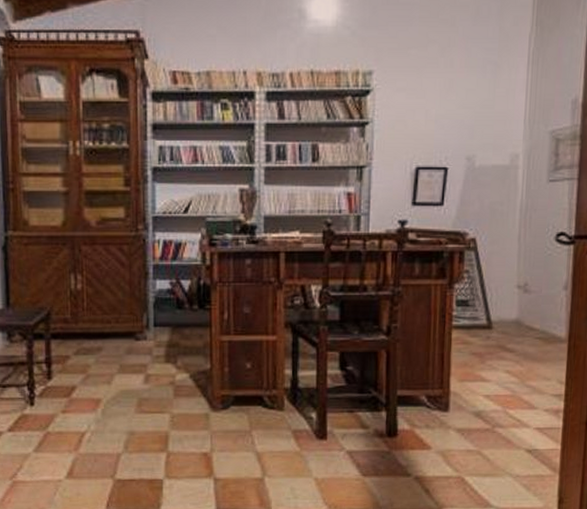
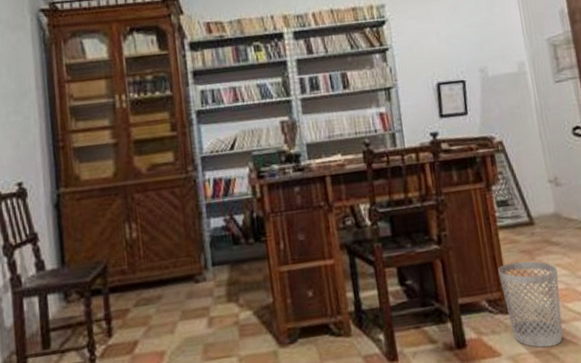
wastebasket: none [444,363,507,448] -> present [498,261,563,348]

